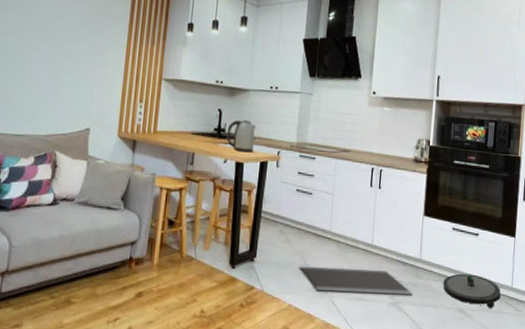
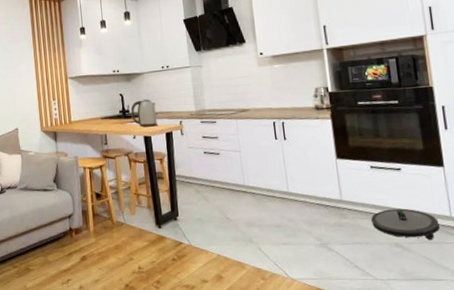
door mat: present [299,265,413,295] -> none [221,214,340,240]

